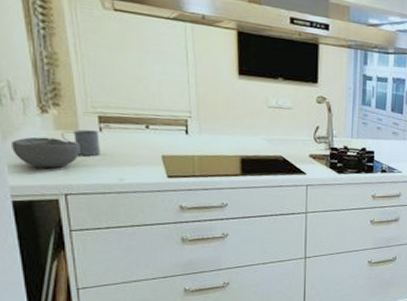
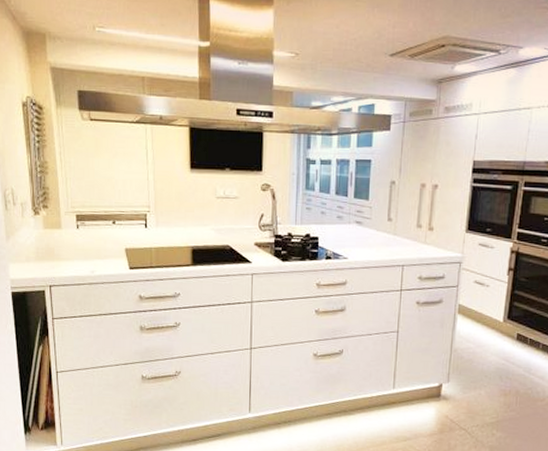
bowl: present [12,137,80,168] -> none [13,235,62,263]
mug: present [61,129,100,157] -> none [48,228,77,252]

